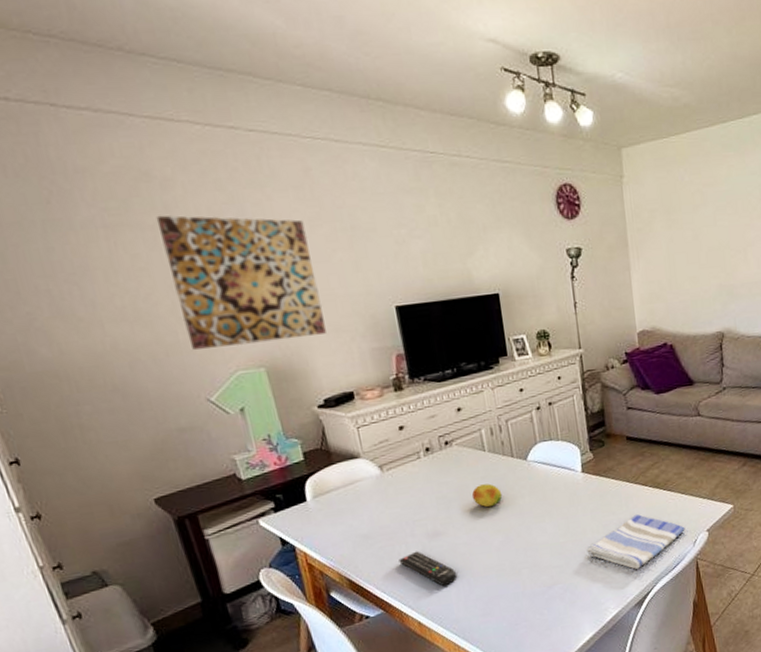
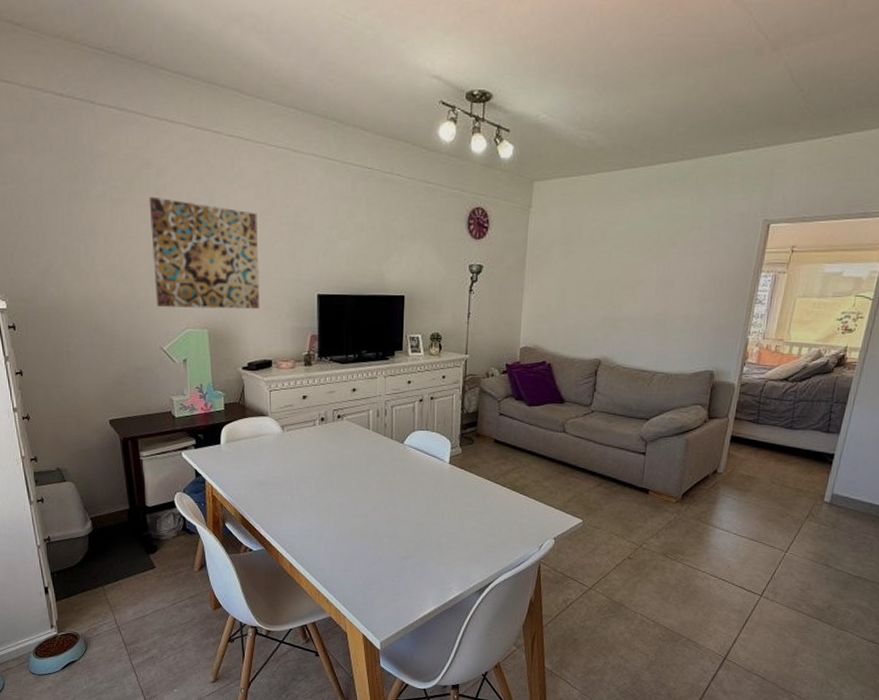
remote control: present [399,551,457,587] -> none [283,503,329,538]
fruit: present [472,483,503,508] -> none [353,458,378,479]
dish towel: present [586,514,685,569] -> none [441,510,534,560]

